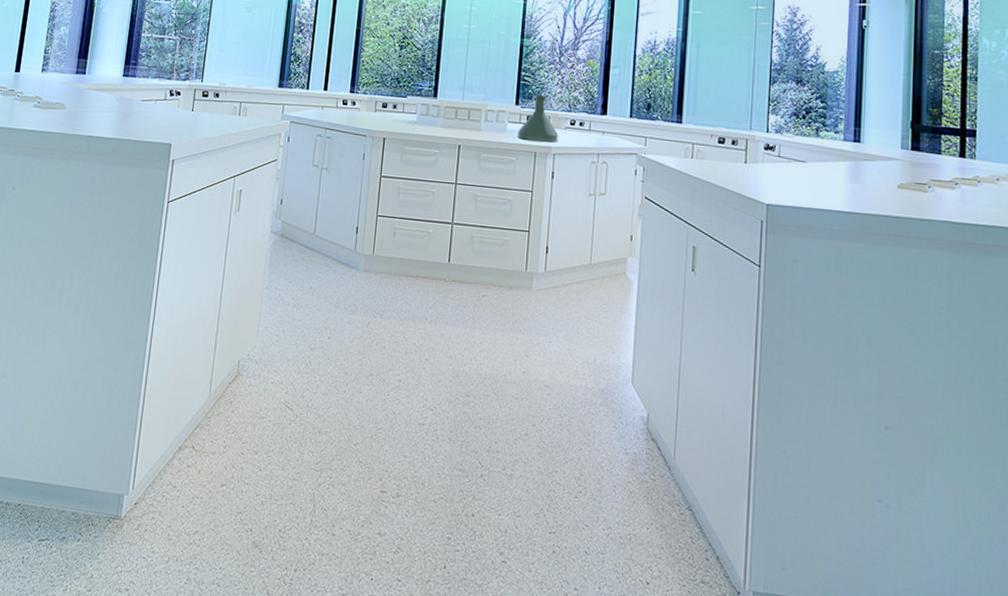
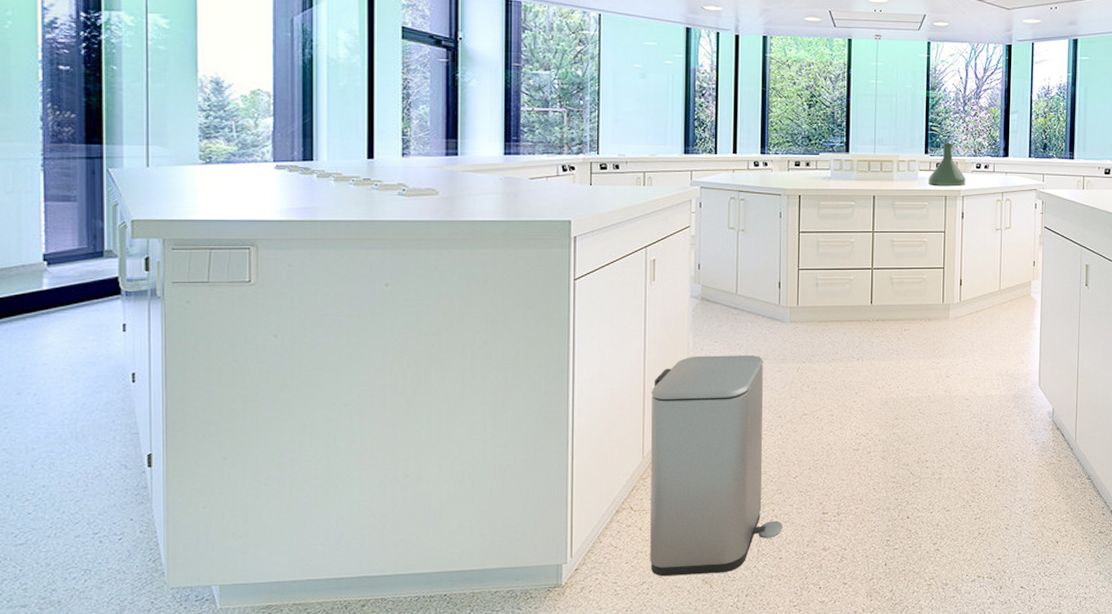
pedal bin: none [204,294,339,539] -> present [650,355,782,577]

